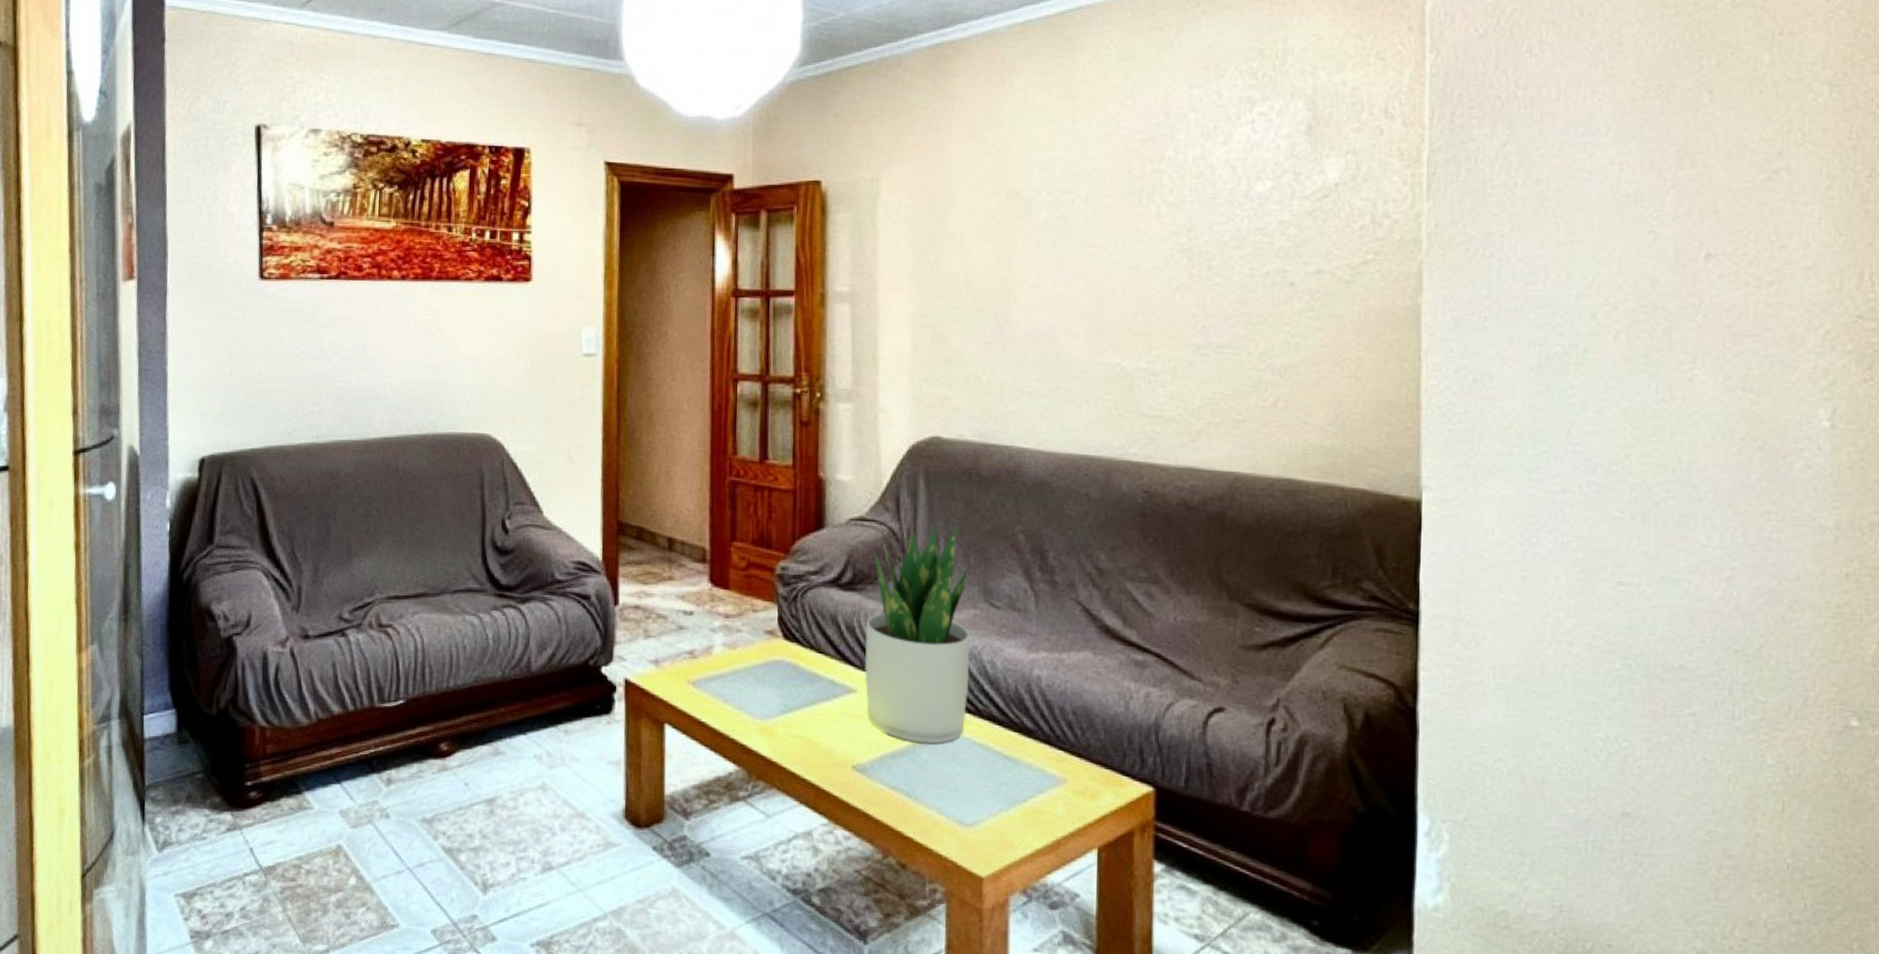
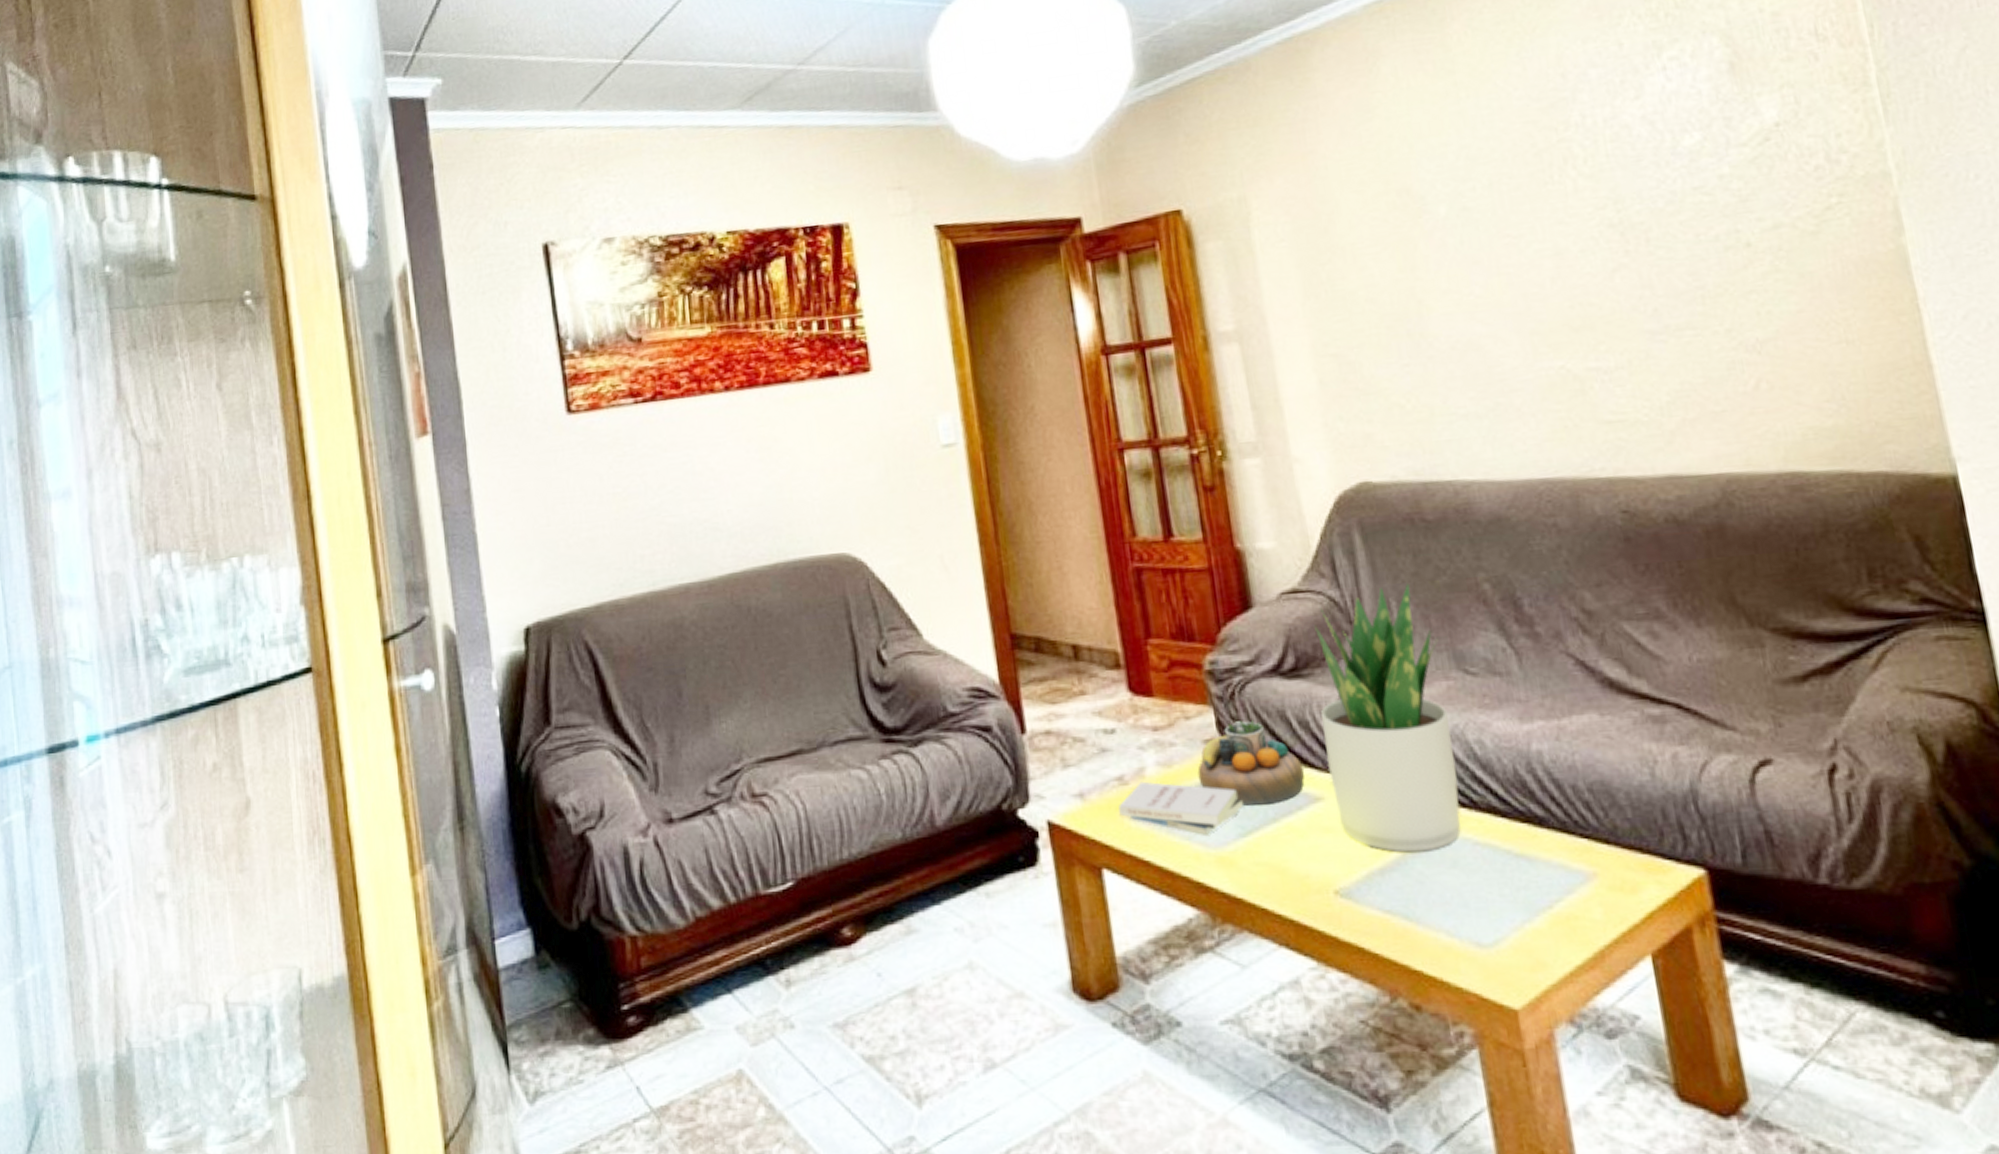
books: none [686,657,790,708] -> present [1118,781,1243,835]
decorative bowl: none [756,619,844,690] -> present [1197,720,1305,806]

